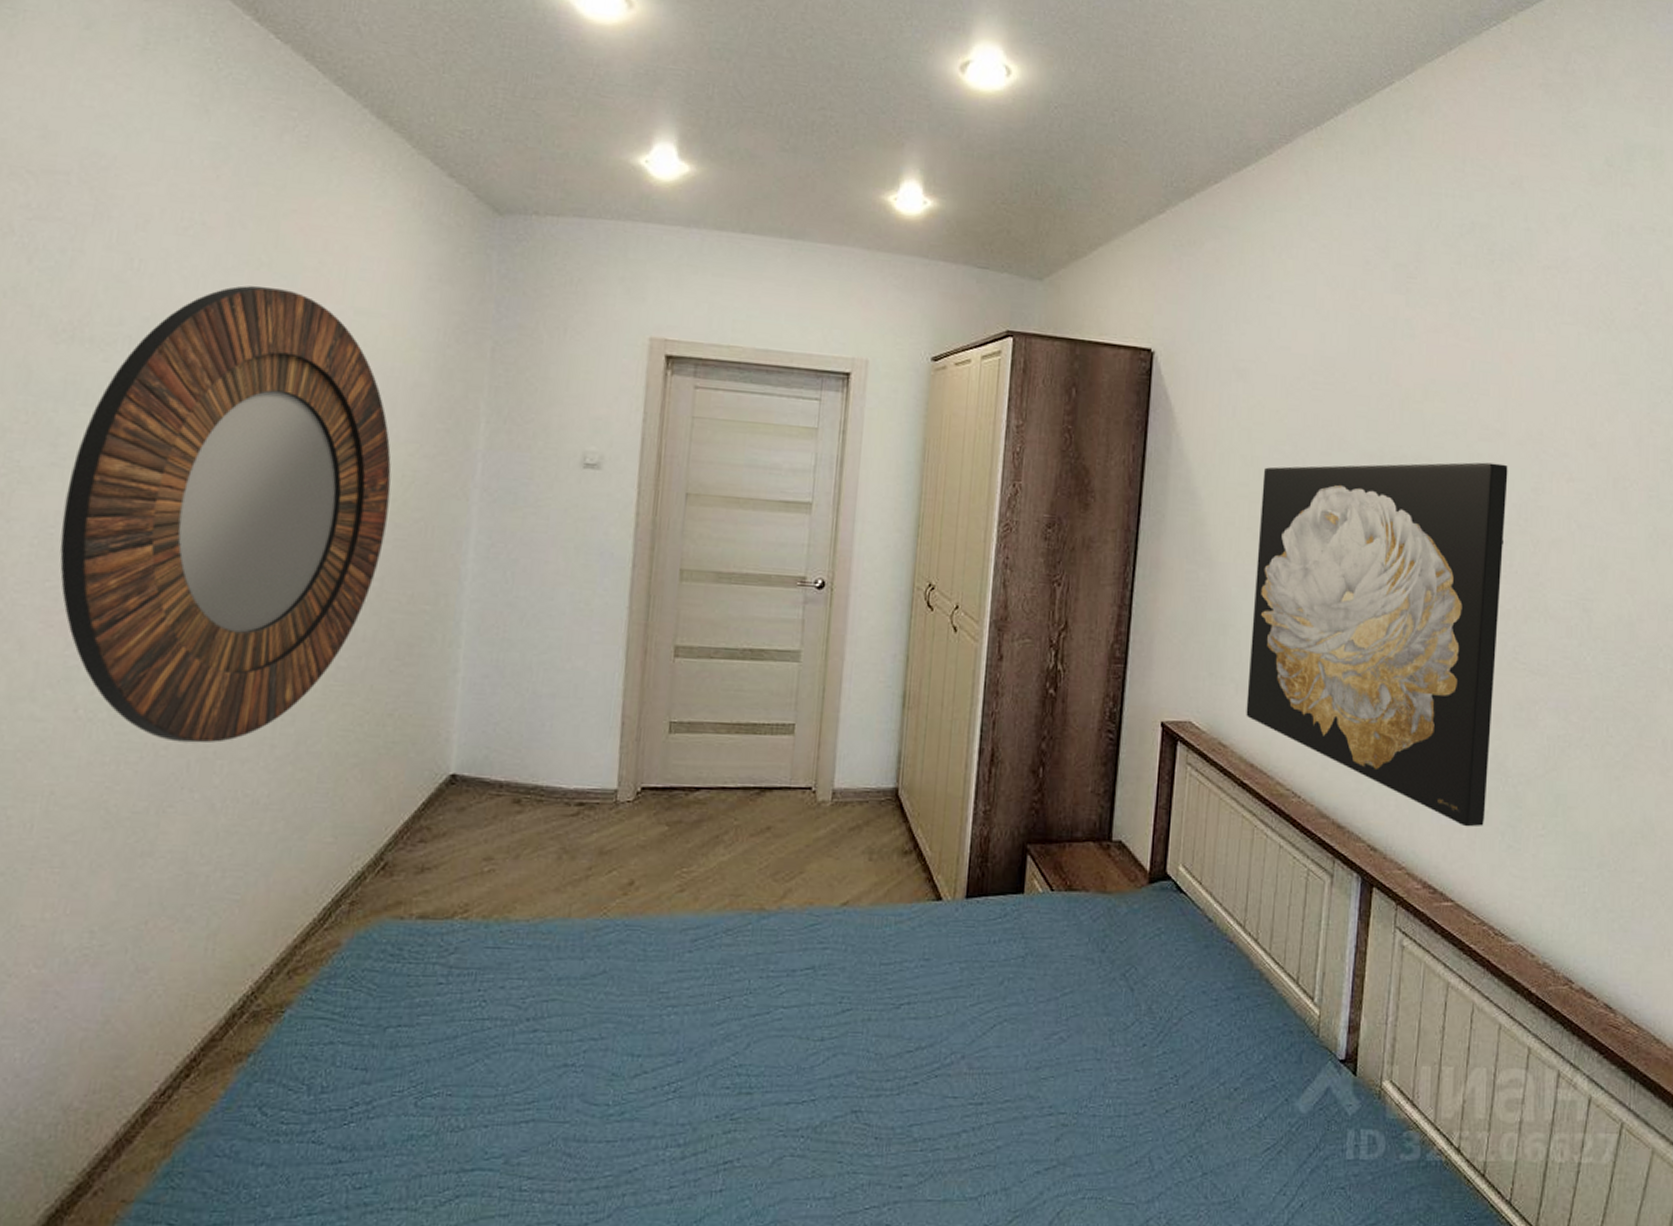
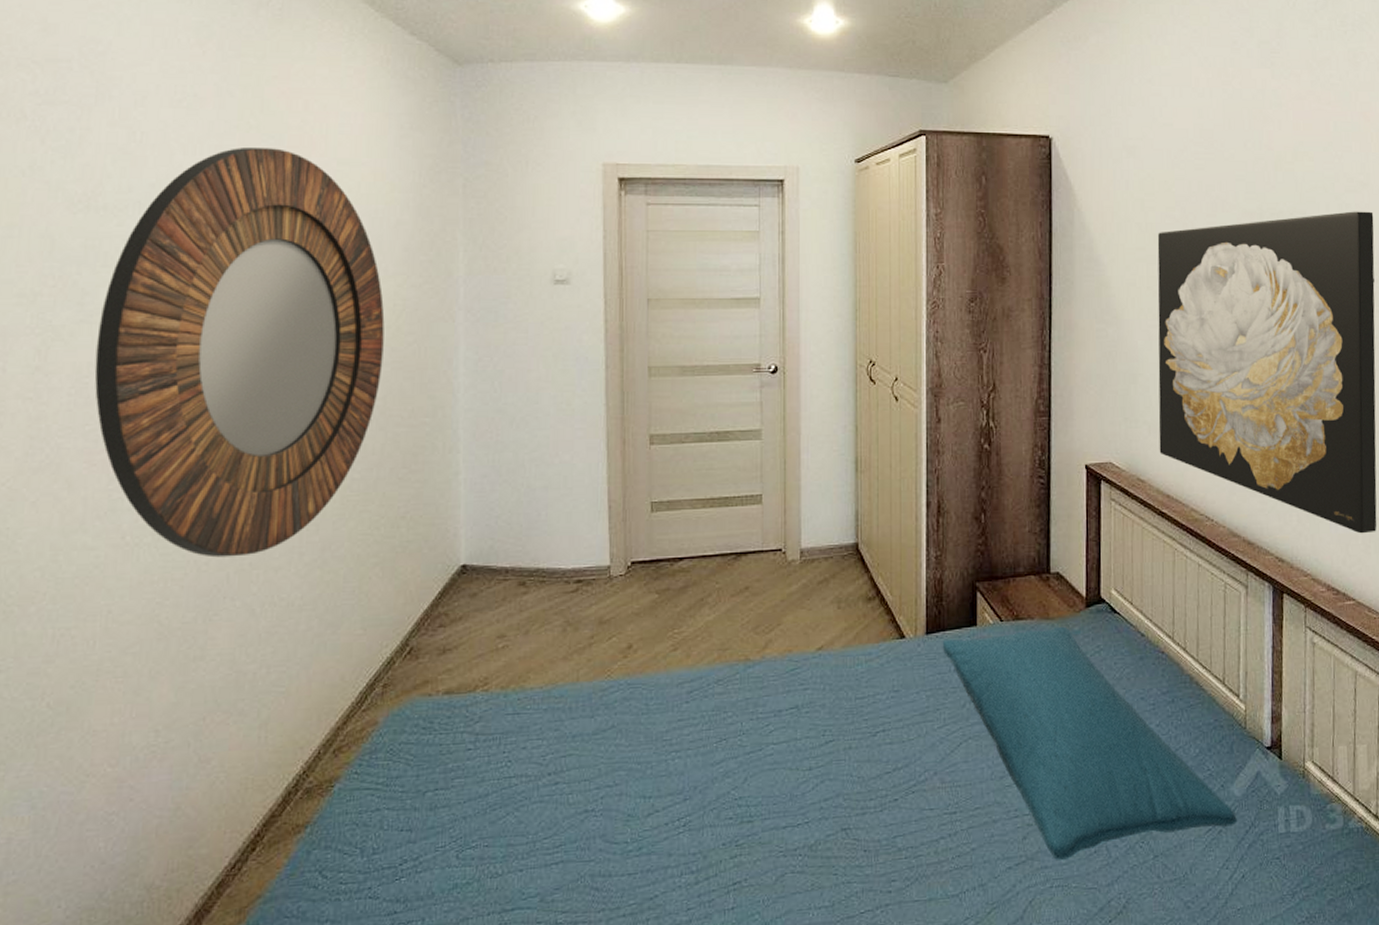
pillow: none [982,902,1300,1168] -> present [942,626,1237,860]

